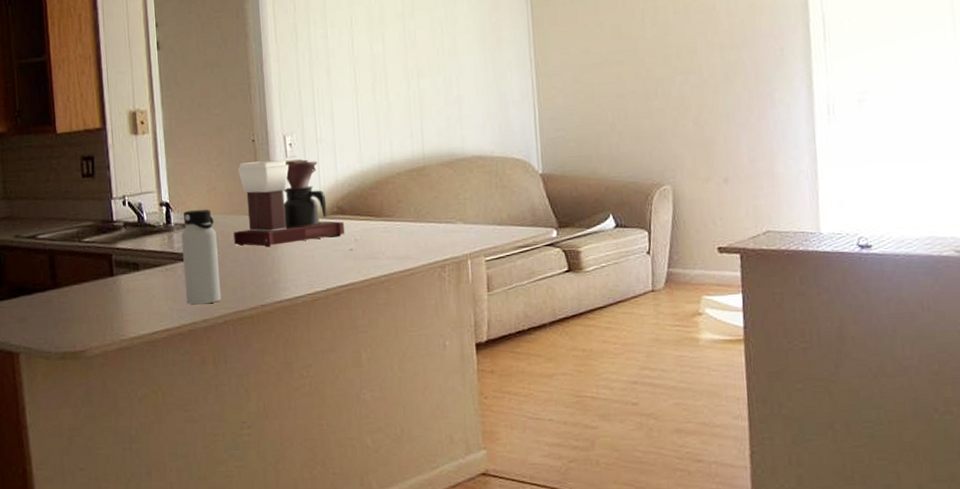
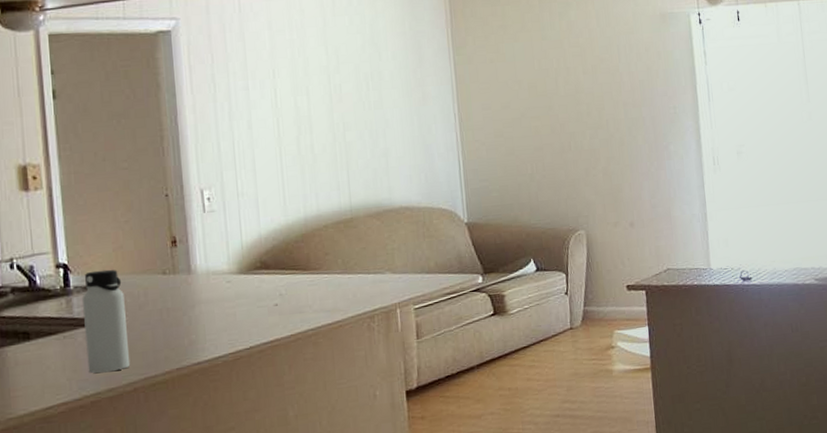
coffee maker: present [234,158,345,248] -> none [144,213,270,308]

